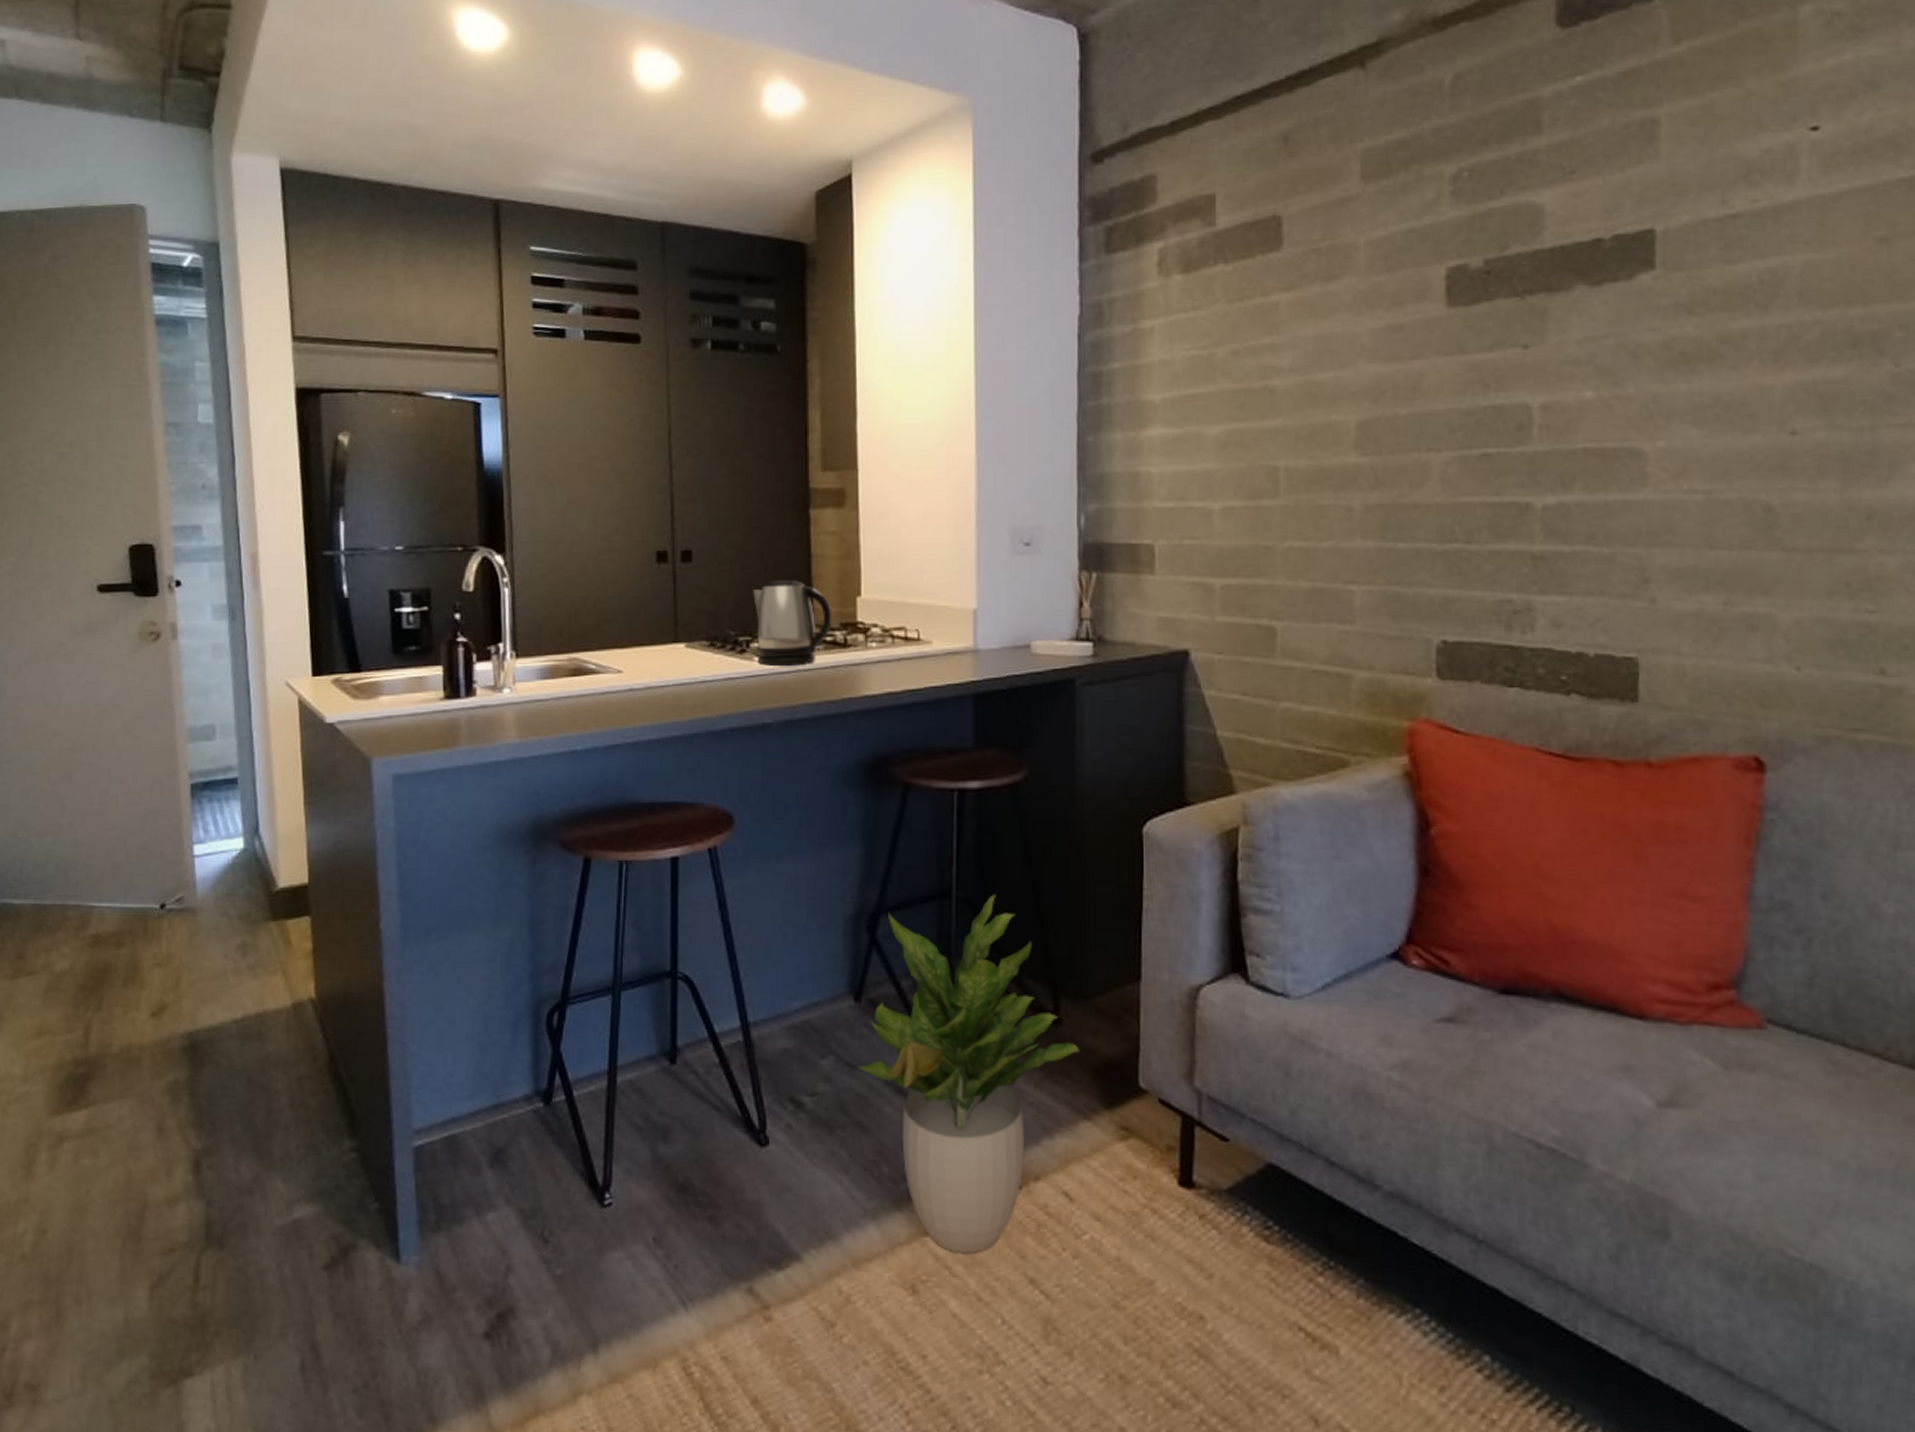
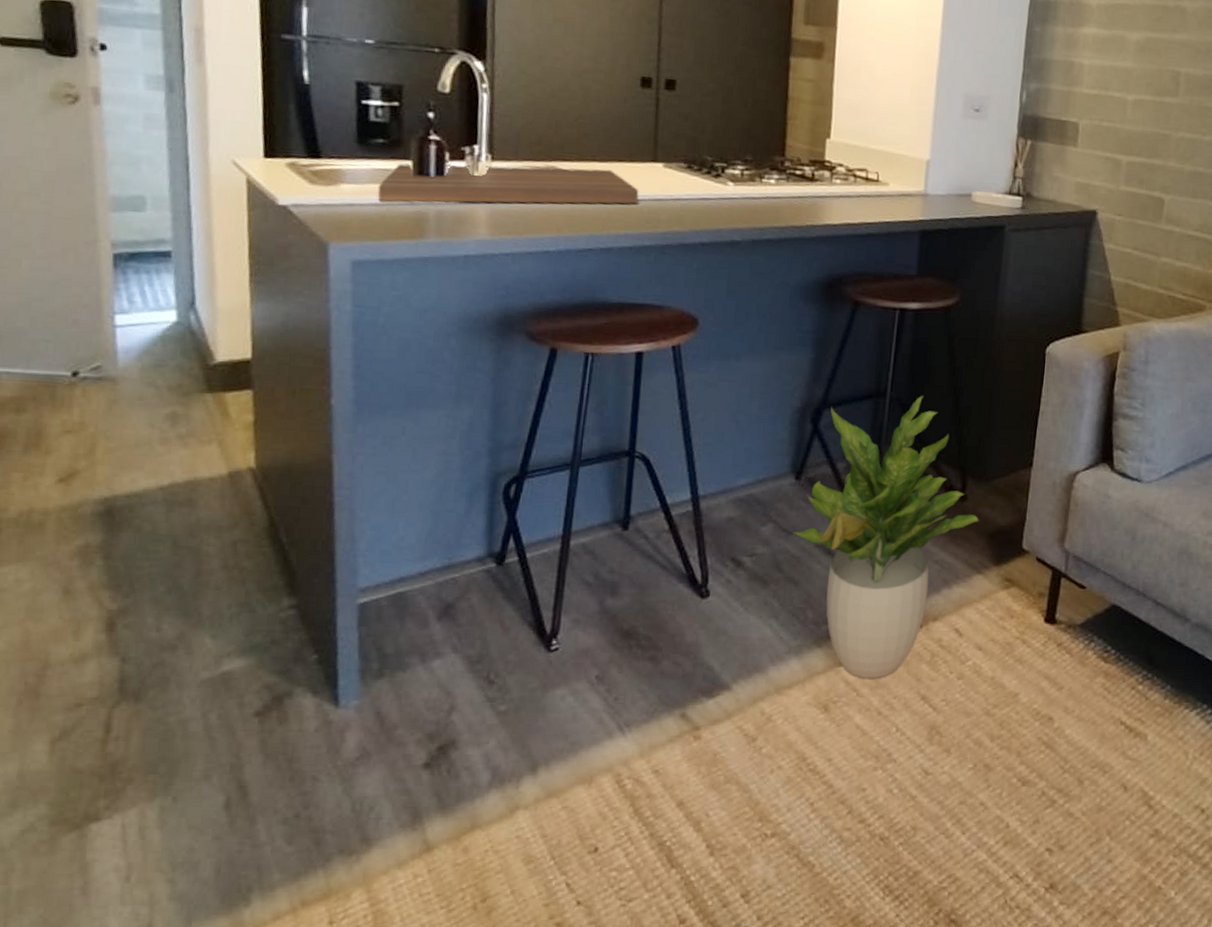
cutting board: none [412,656,663,712] -> present [377,163,639,205]
kettle: present [752,579,833,666] -> none [730,115,803,193]

